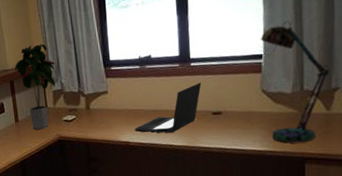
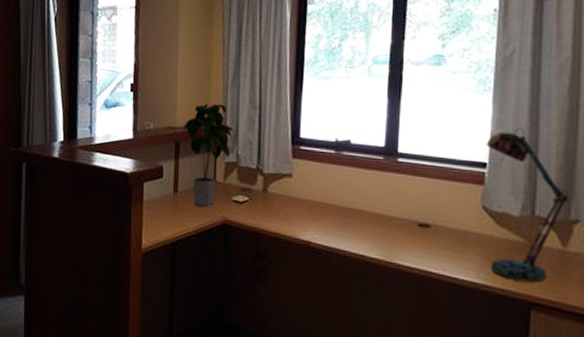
laptop: present [135,82,202,134] -> none [319,183,409,241]

